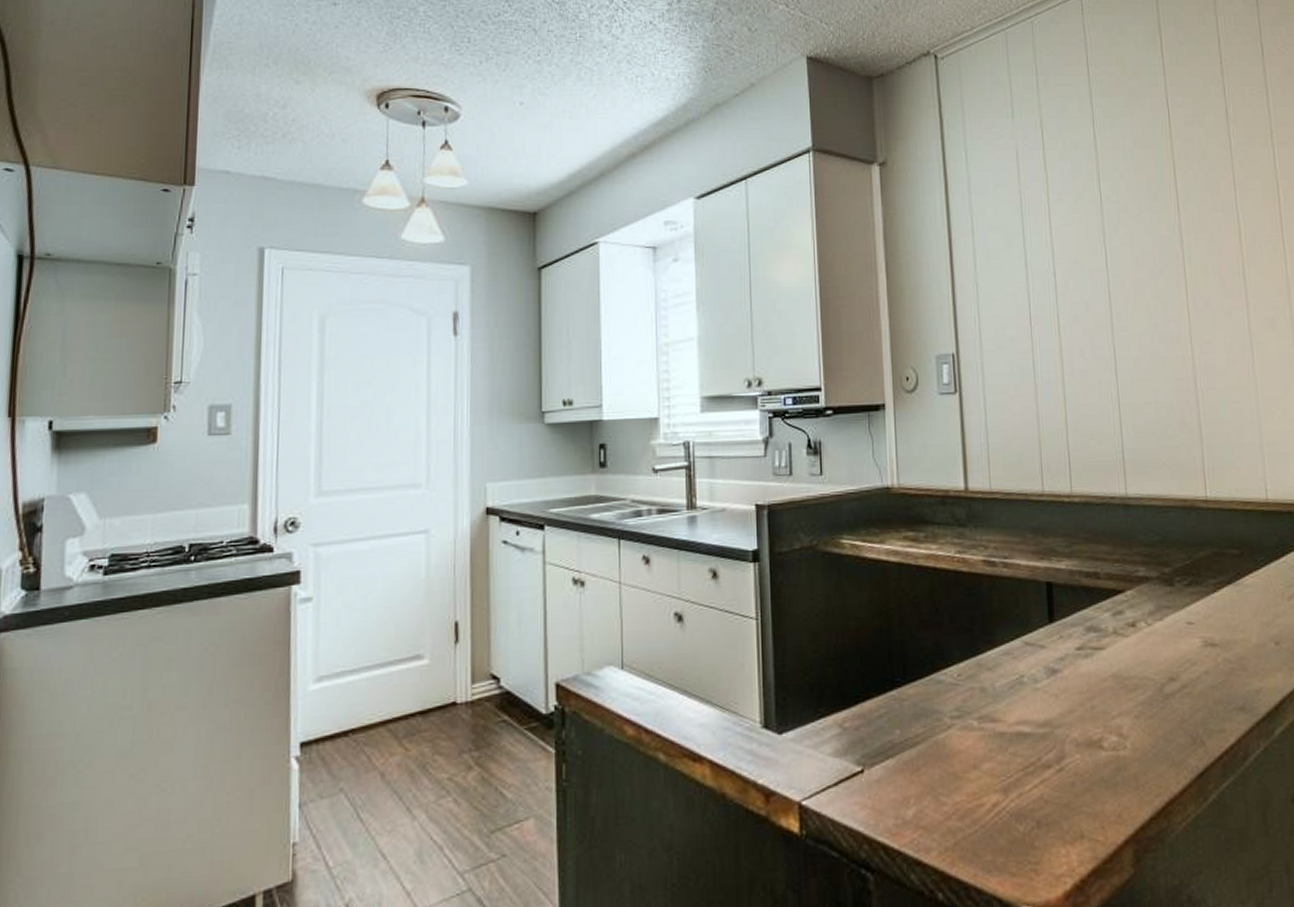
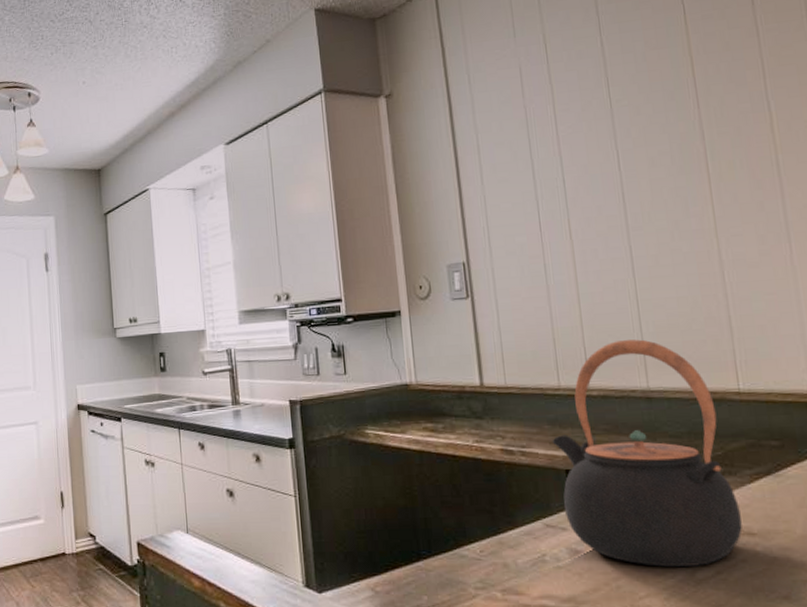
teapot: none [1034,444,1206,683] -> present [552,339,743,567]

